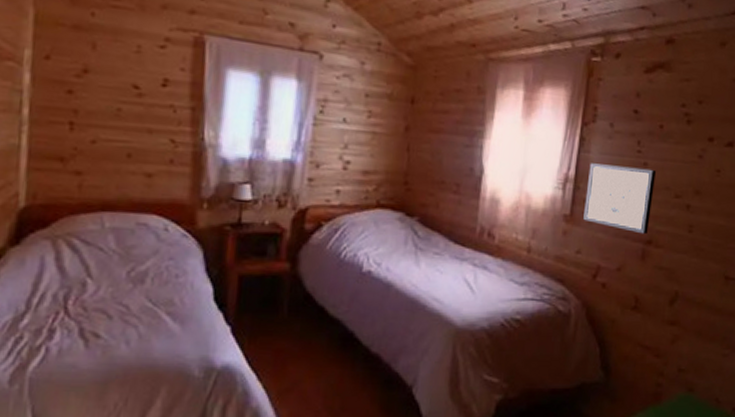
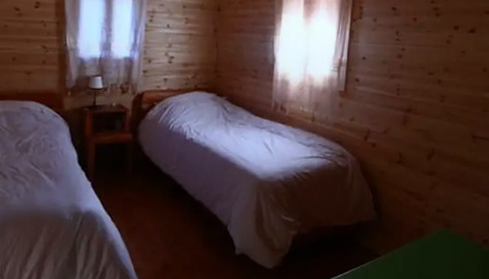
wall art: present [583,163,657,235] -> none [355,50,413,104]

